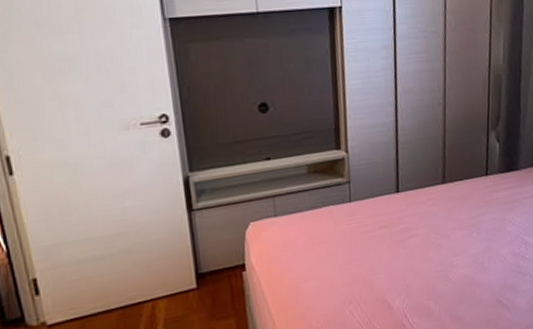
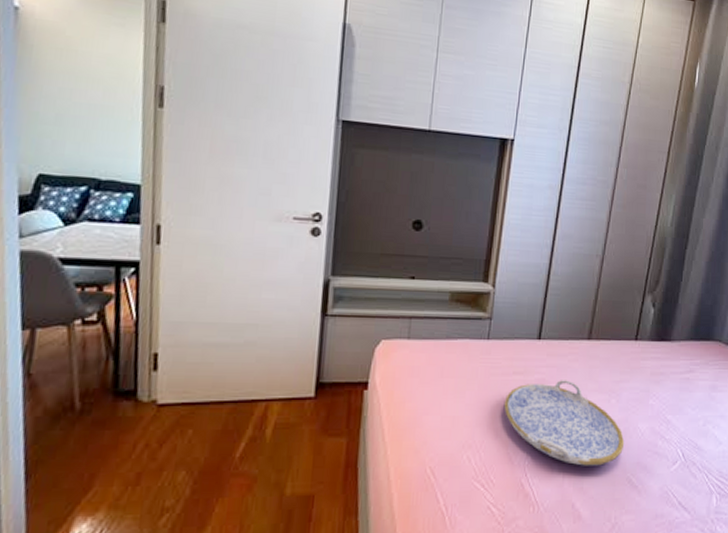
serving tray: none [375,224,490,299] -> present [504,380,625,466]

